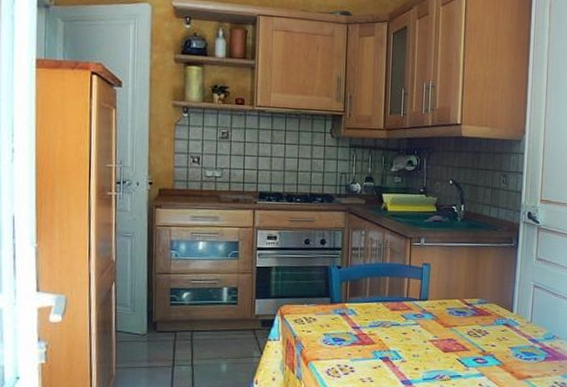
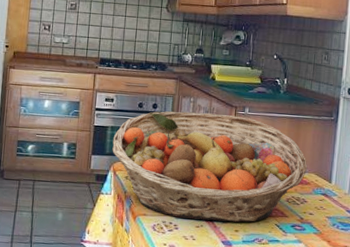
fruit basket: none [278,246,488,360] -> present [112,111,308,223]

